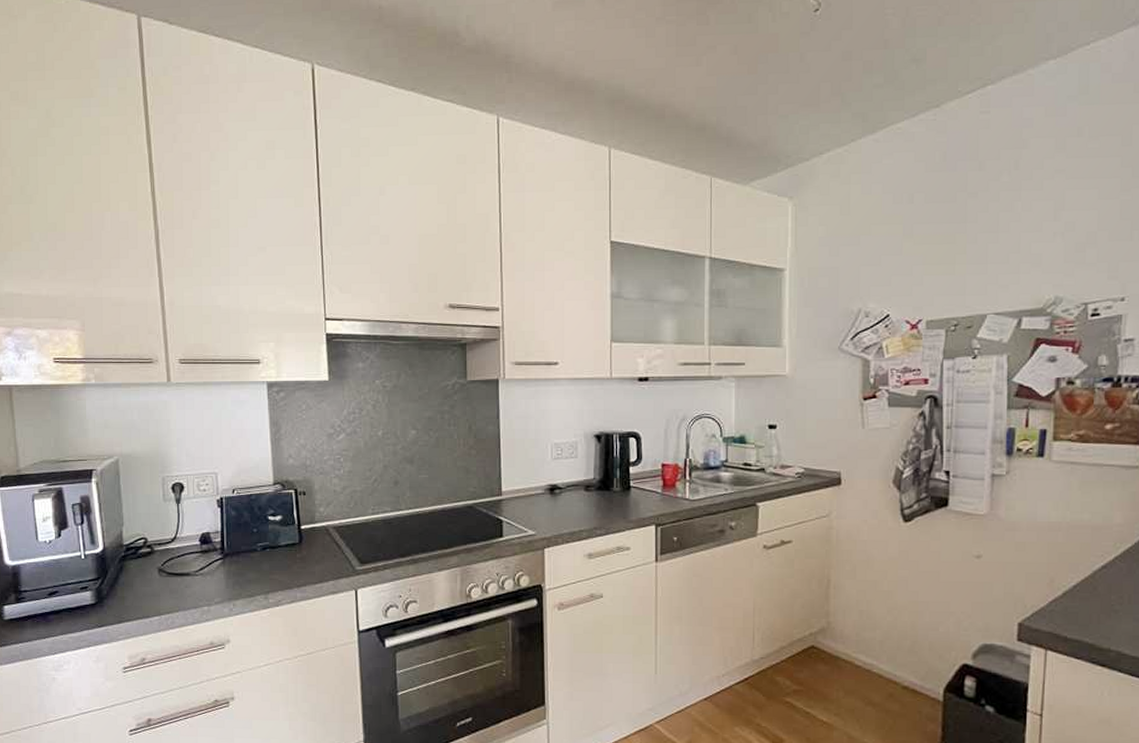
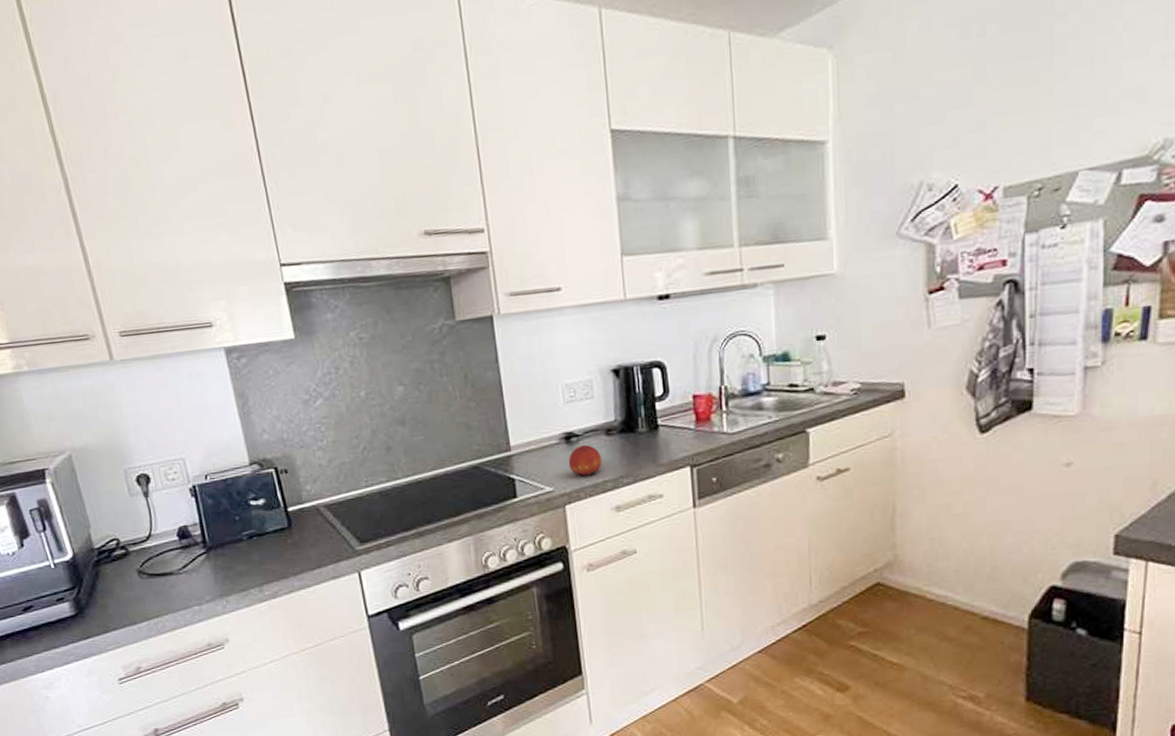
fruit: none [550,497,580,525] -> present [568,445,602,477]

